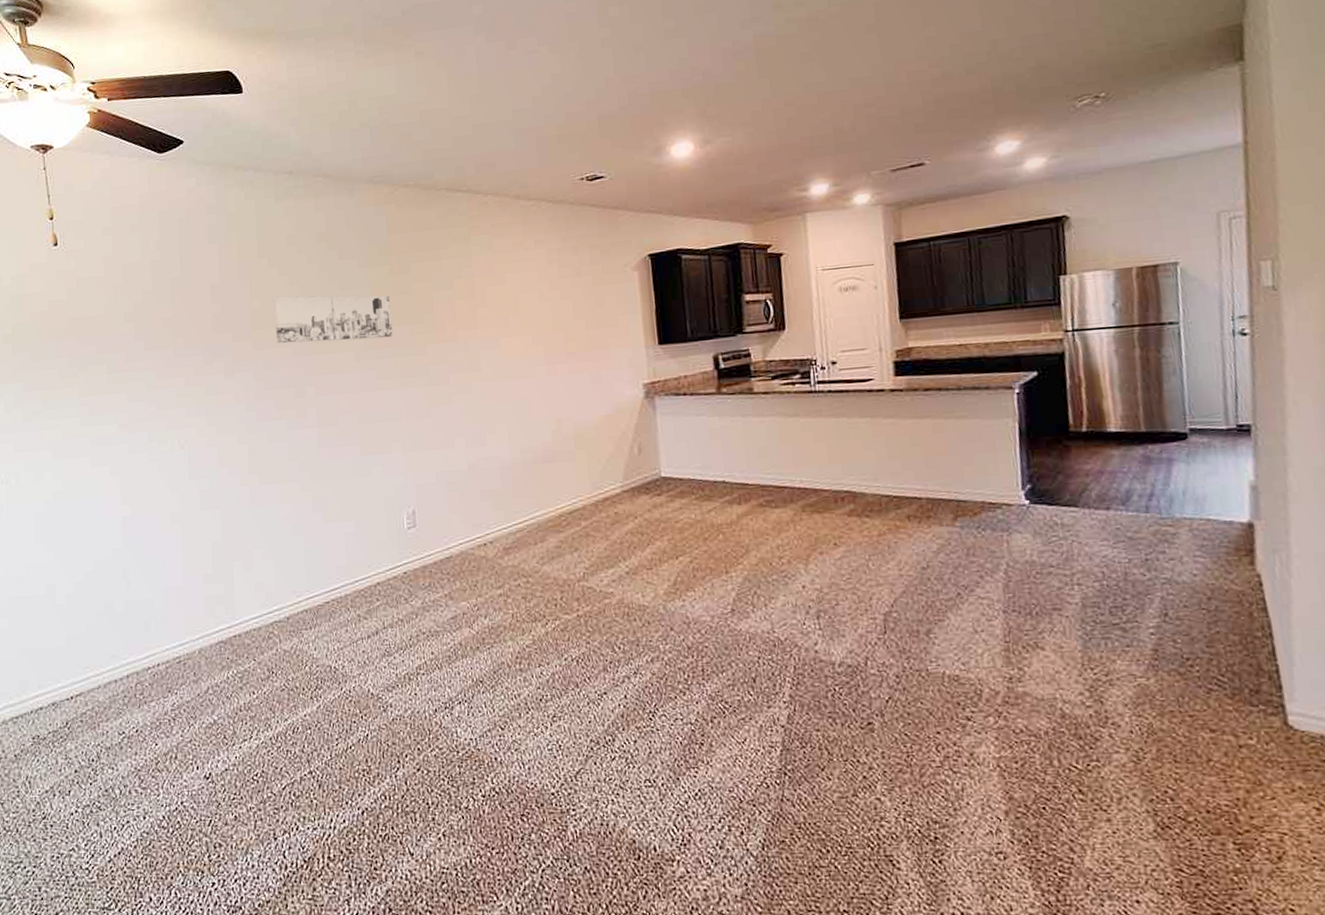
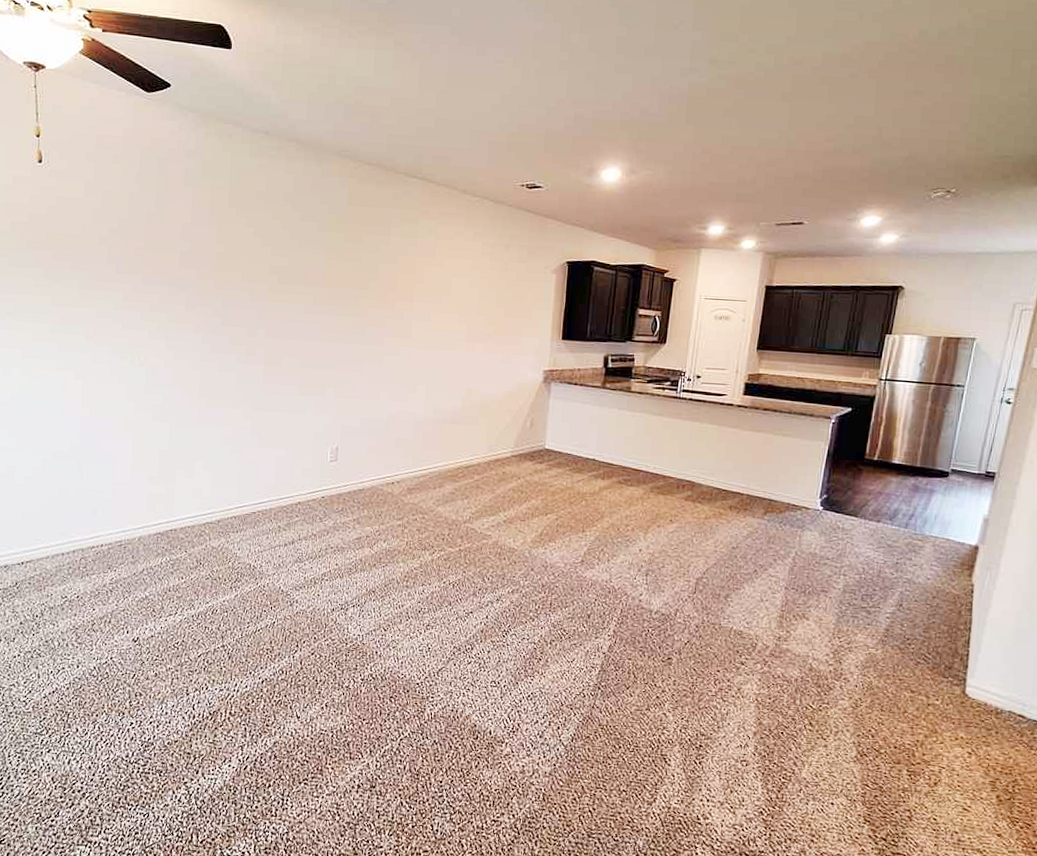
wall art: present [272,295,393,344] -> none [236,244,342,297]

